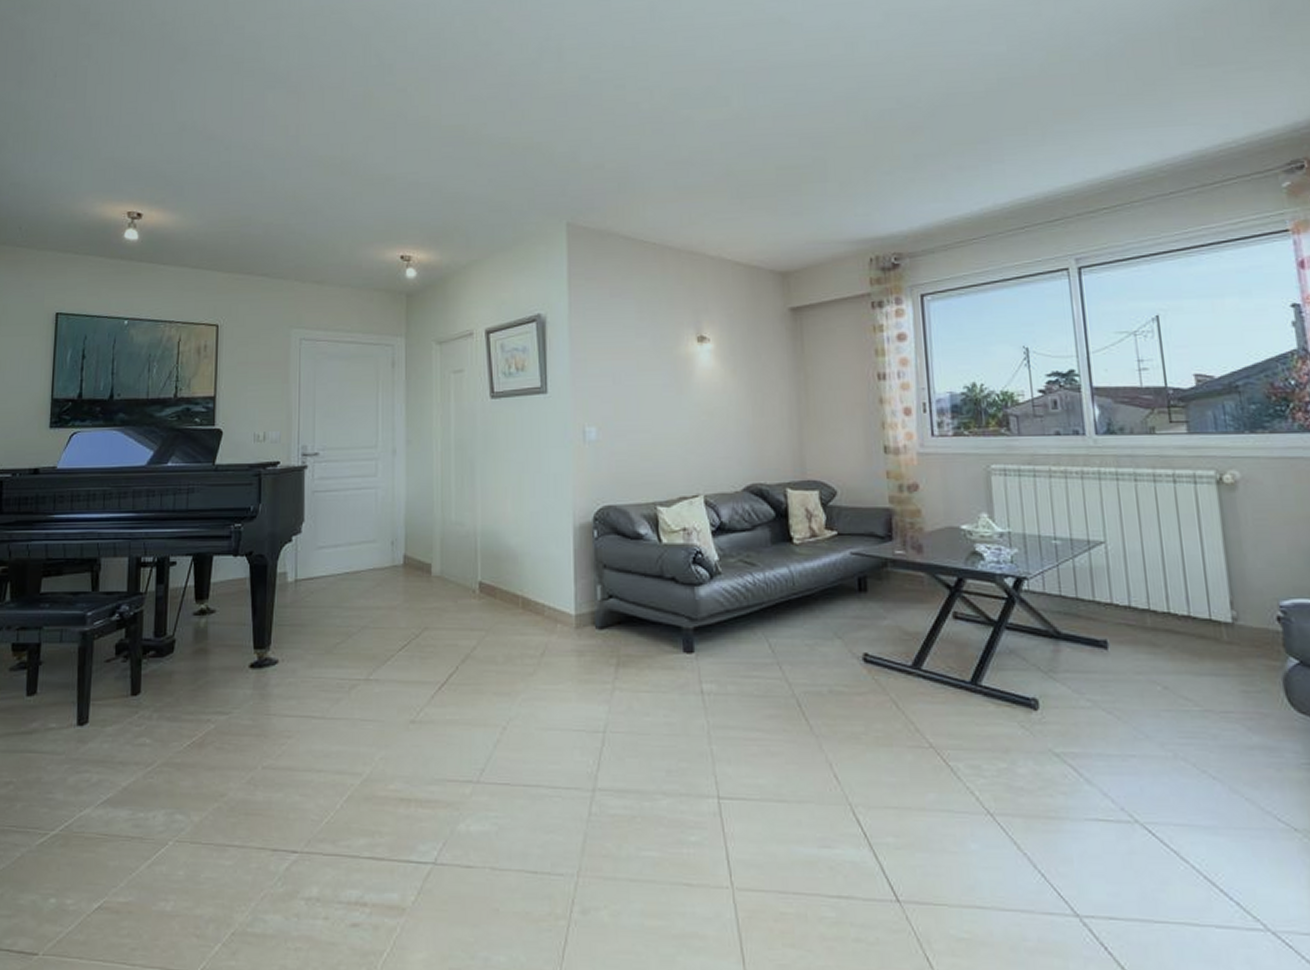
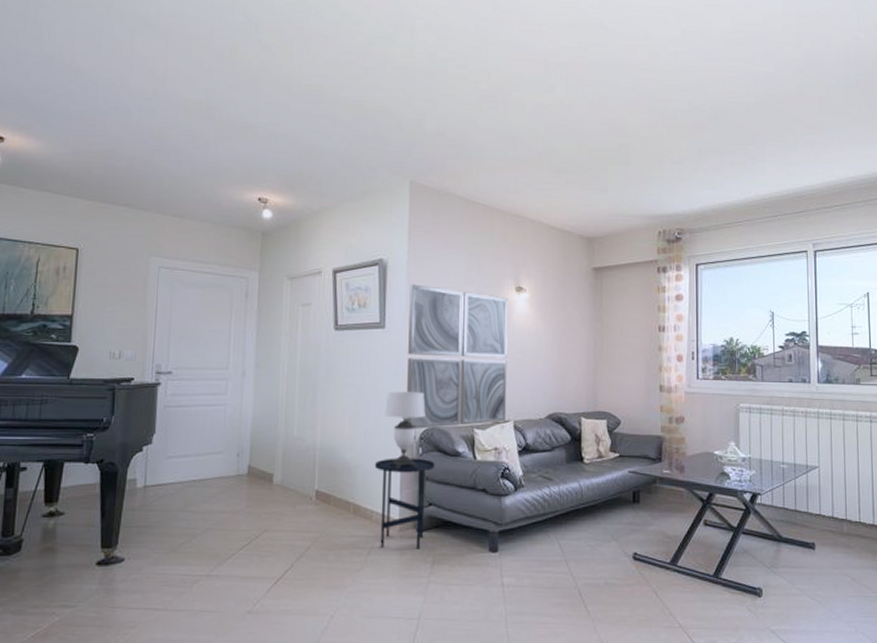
side table: none [543,542,614,649] -> present [374,458,435,549]
table lamp: none [552,465,599,555] -> present [385,391,426,469]
wall art: none [573,340,695,509] -> present [405,284,508,429]

